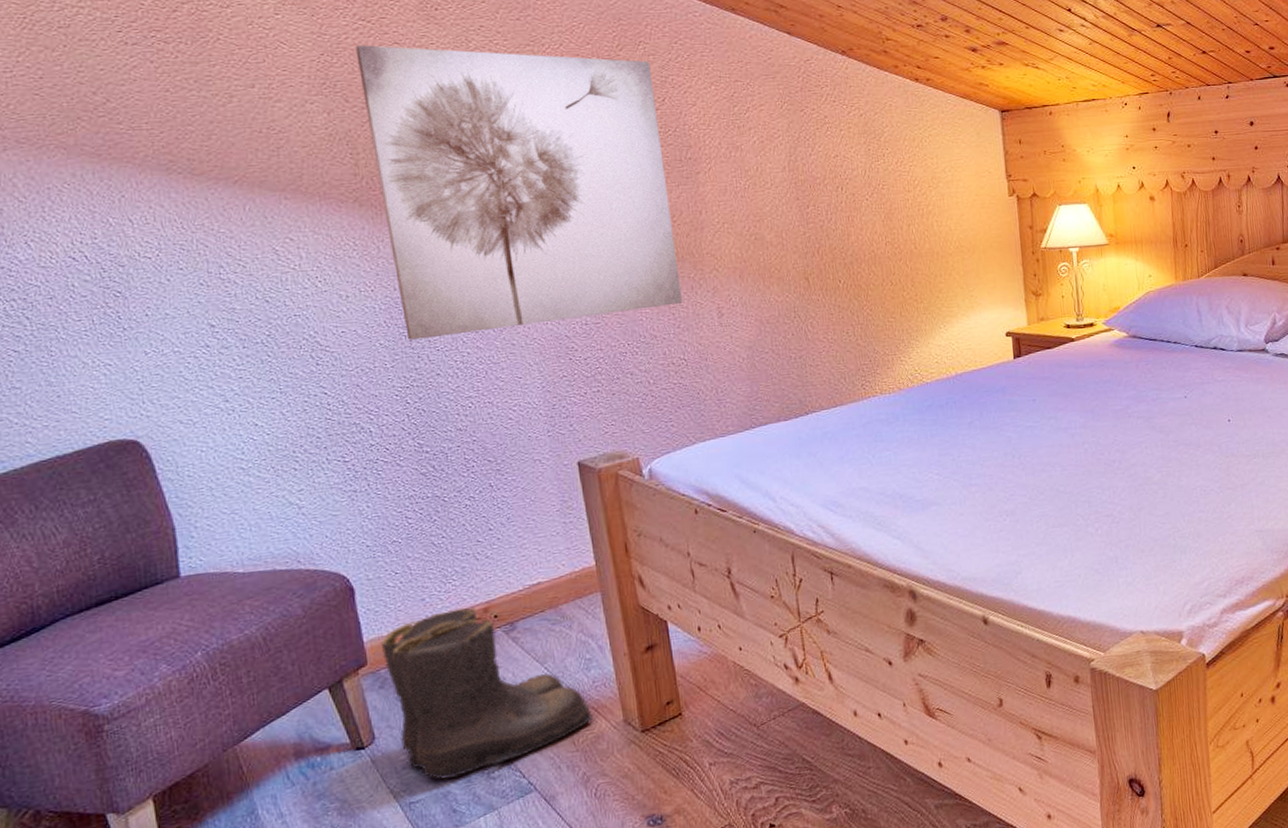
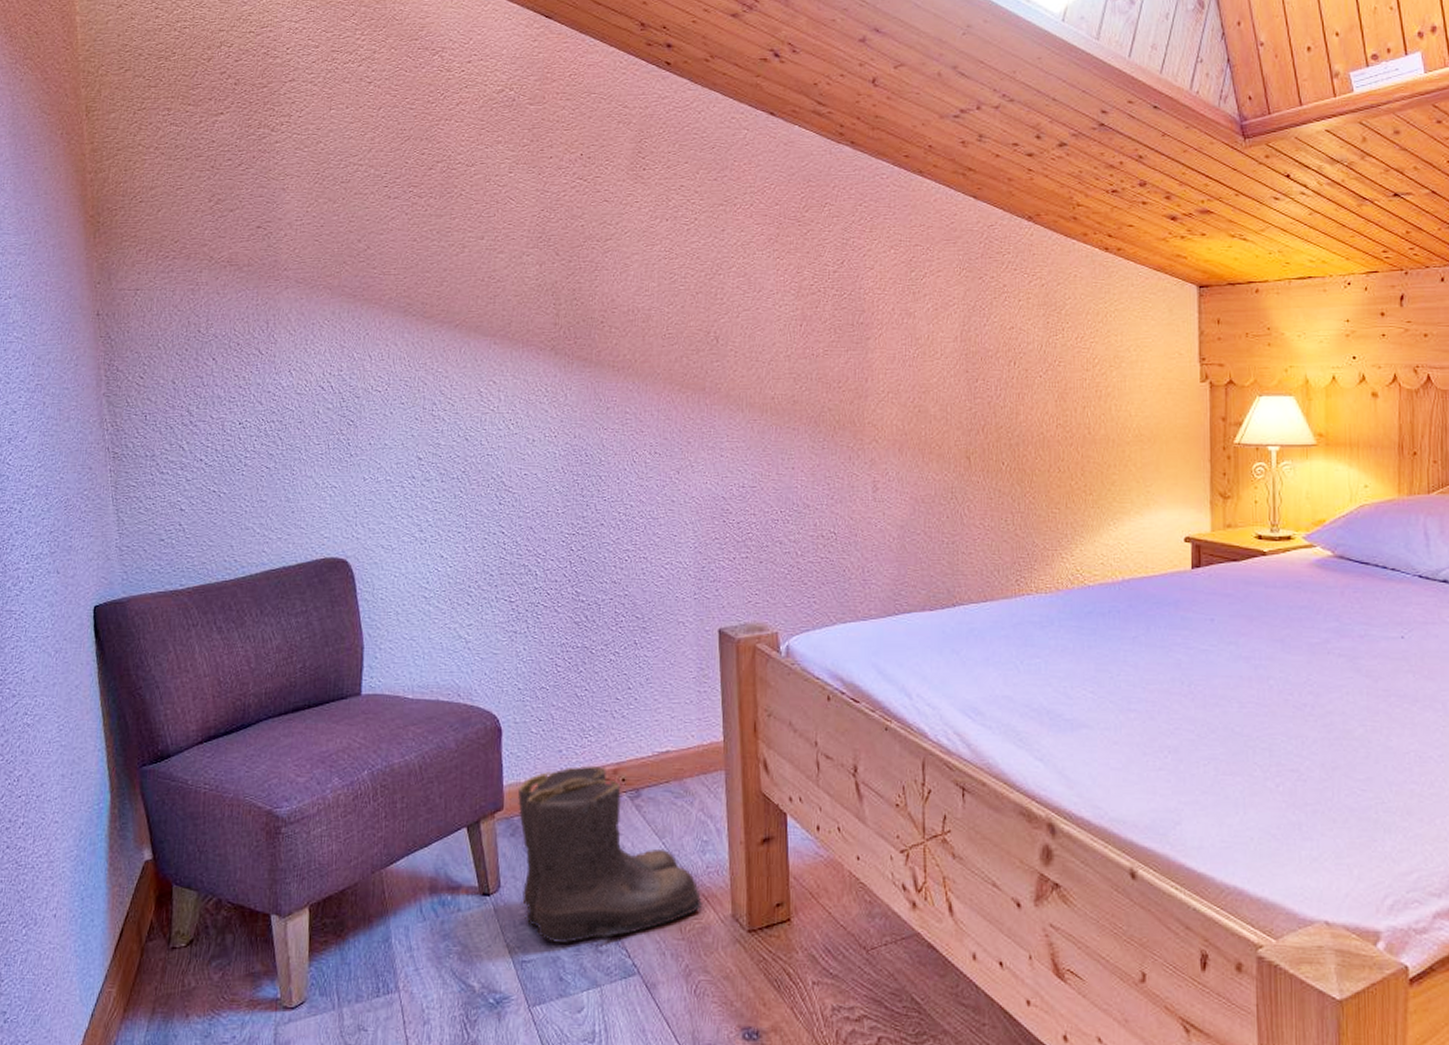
wall art: present [355,45,683,340] -> none [571,202,839,488]

